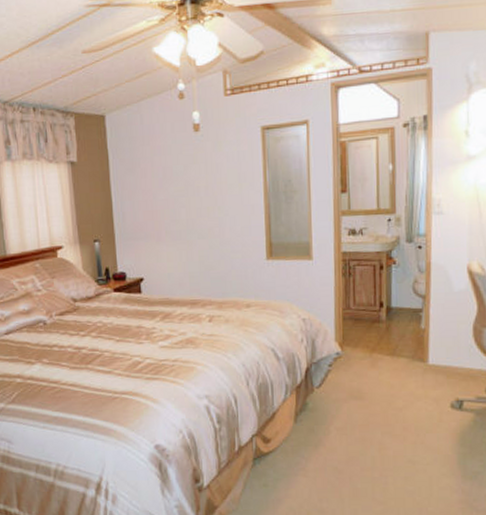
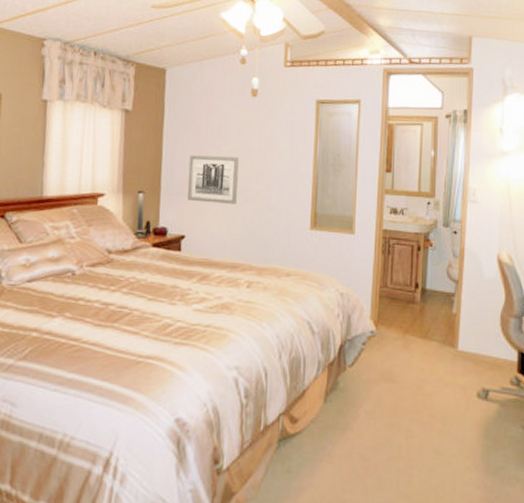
wall art: none [138,196,190,244] -> present [187,155,239,204]

